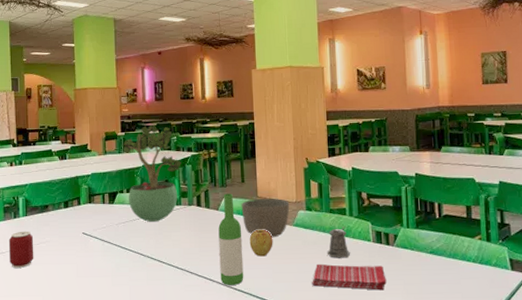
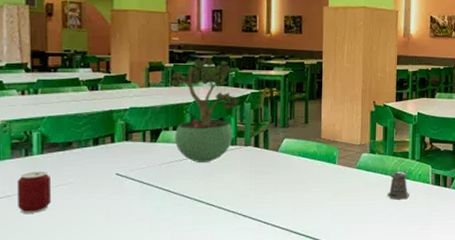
wine bottle: present [218,193,244,285] -> none [276,134,302,228]
bowl: present [241,198,290,238] -> none [303,140,354,180]
apple: present [249,229,273,257] -> none [309,171,334,199]
dish towel: present [312,263,387,291] -> none [370,205,441,230]

